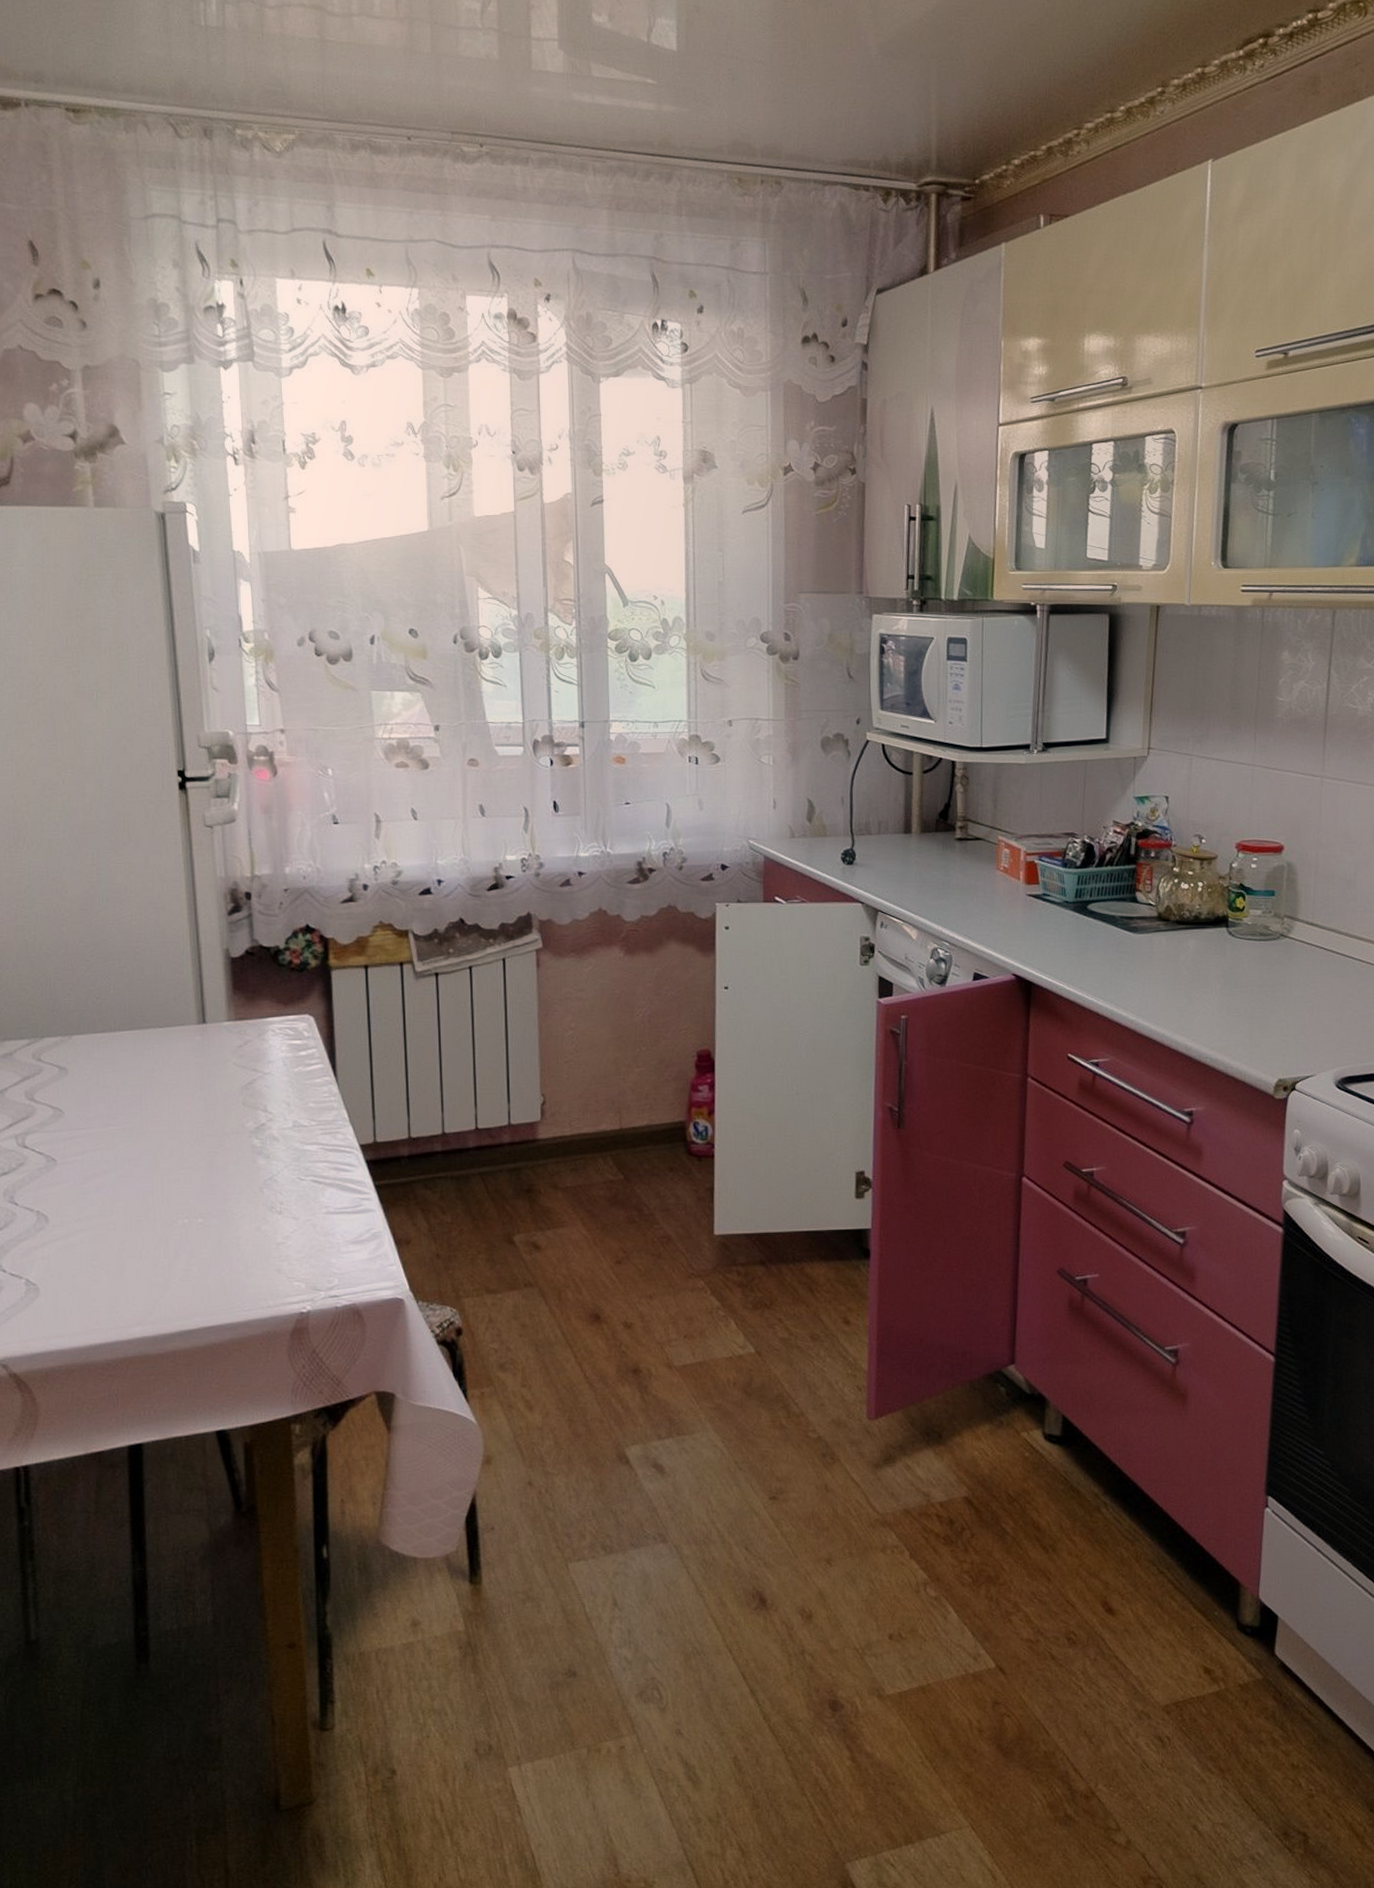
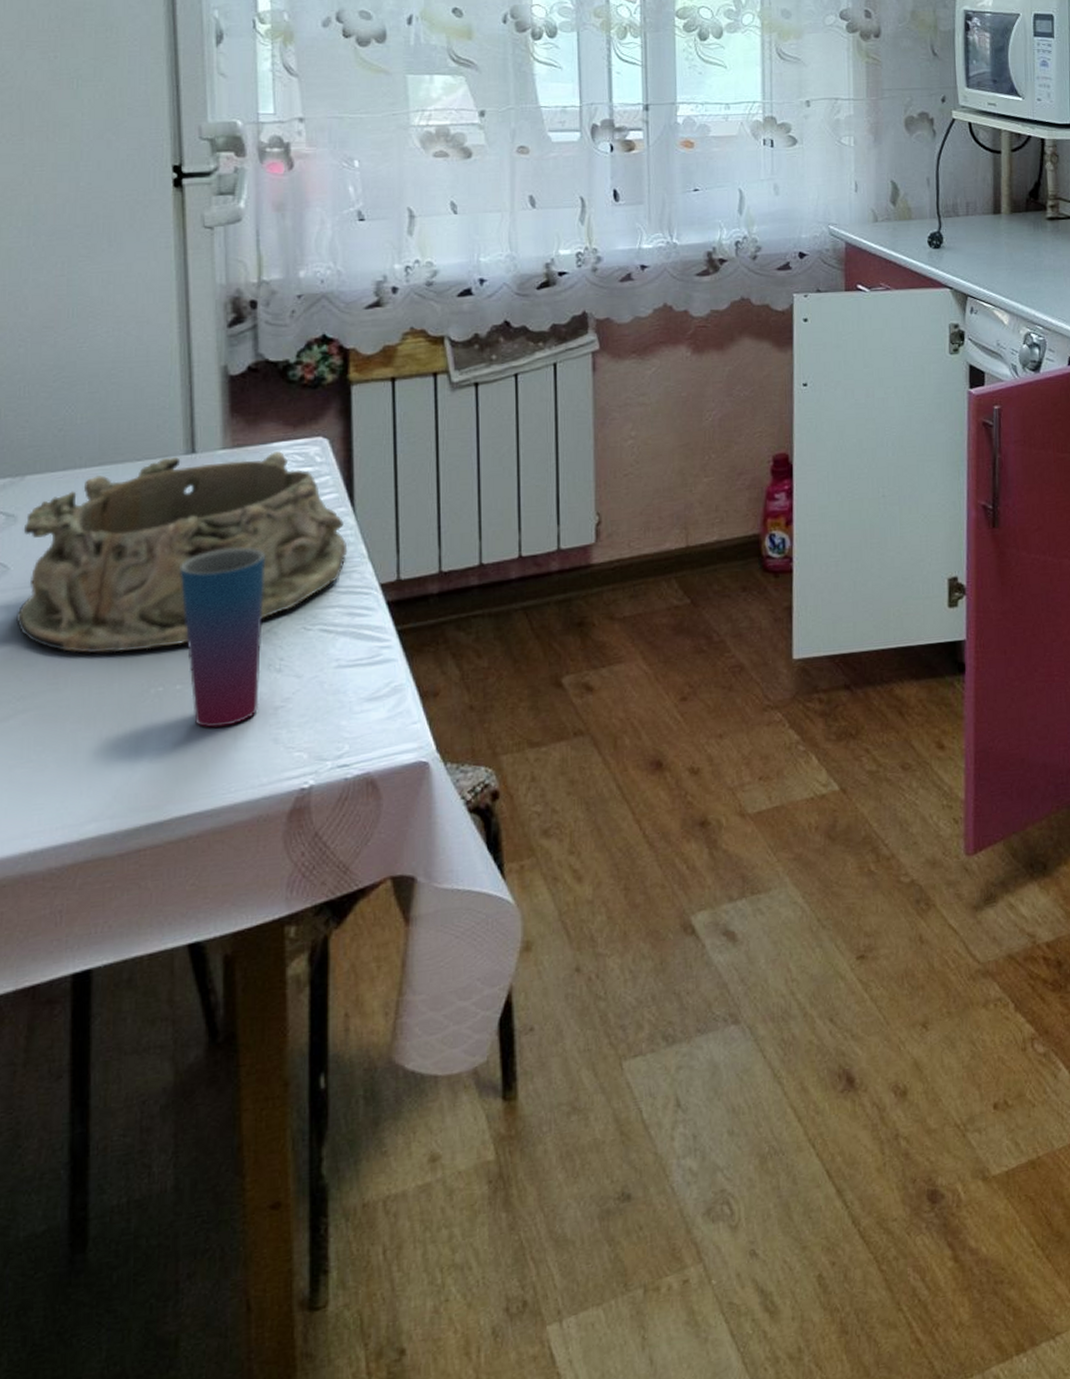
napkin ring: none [71,1025,333,1188] -> present [16,451,348,653]
cup: none [197,1106,265,1256] -> present [180,547,264,728]

